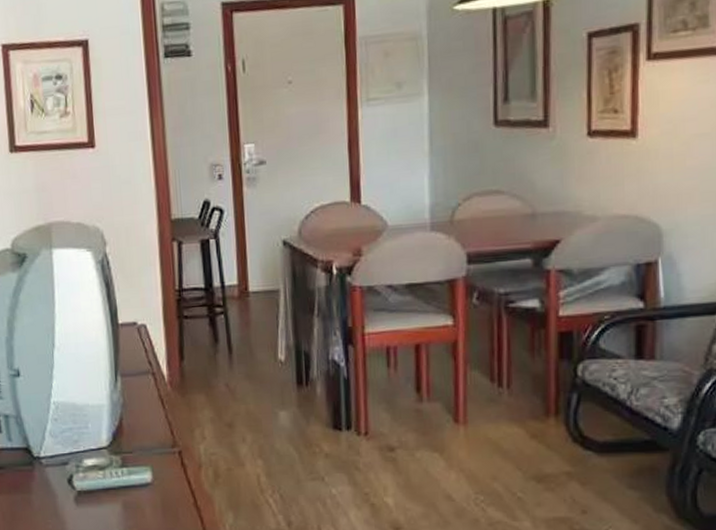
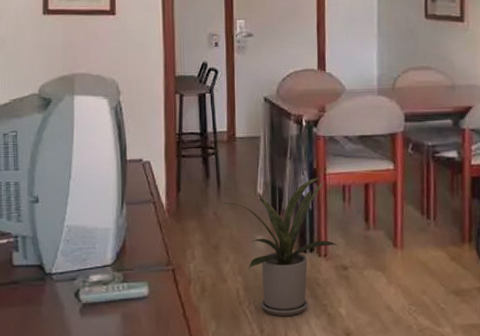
house plant: none [235,337,381,507] -> present [222,176,337,317]

